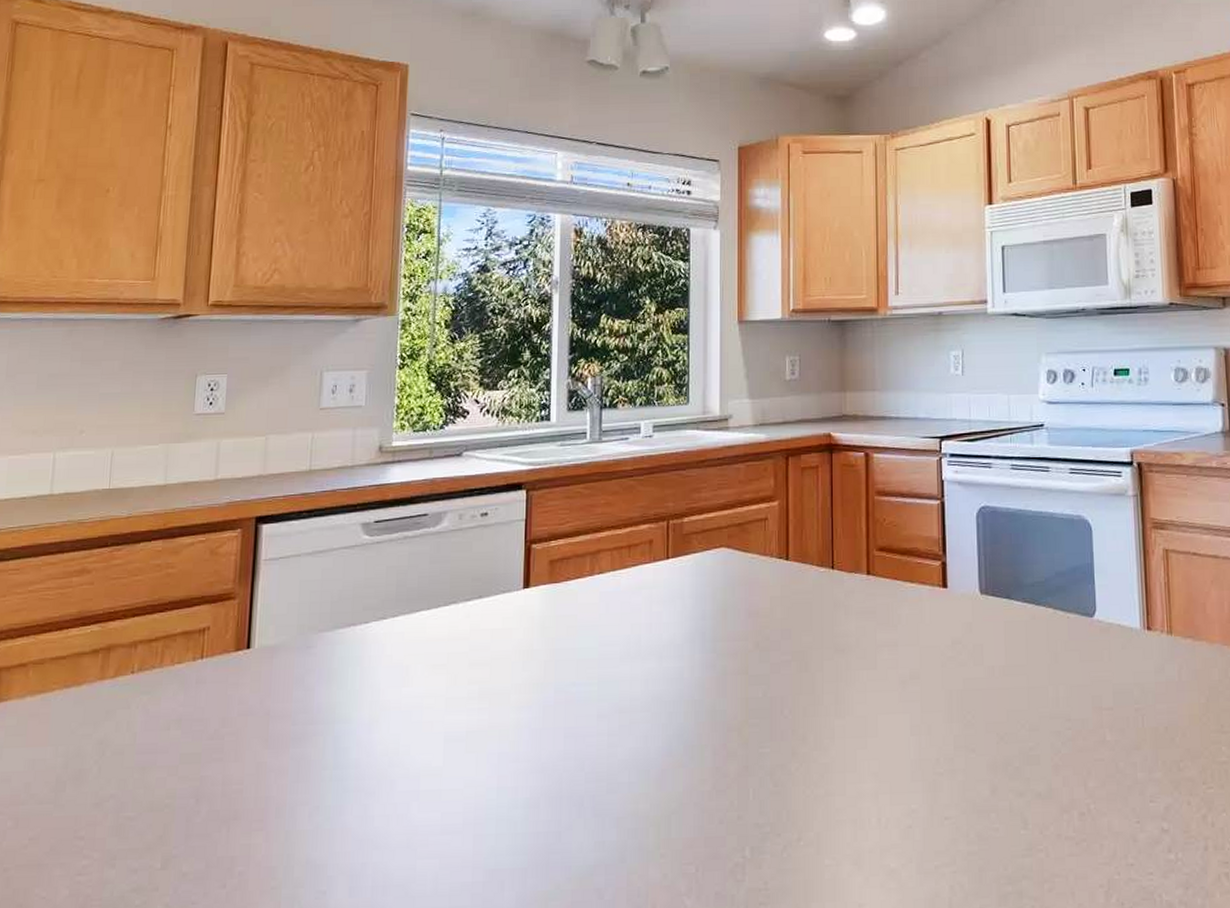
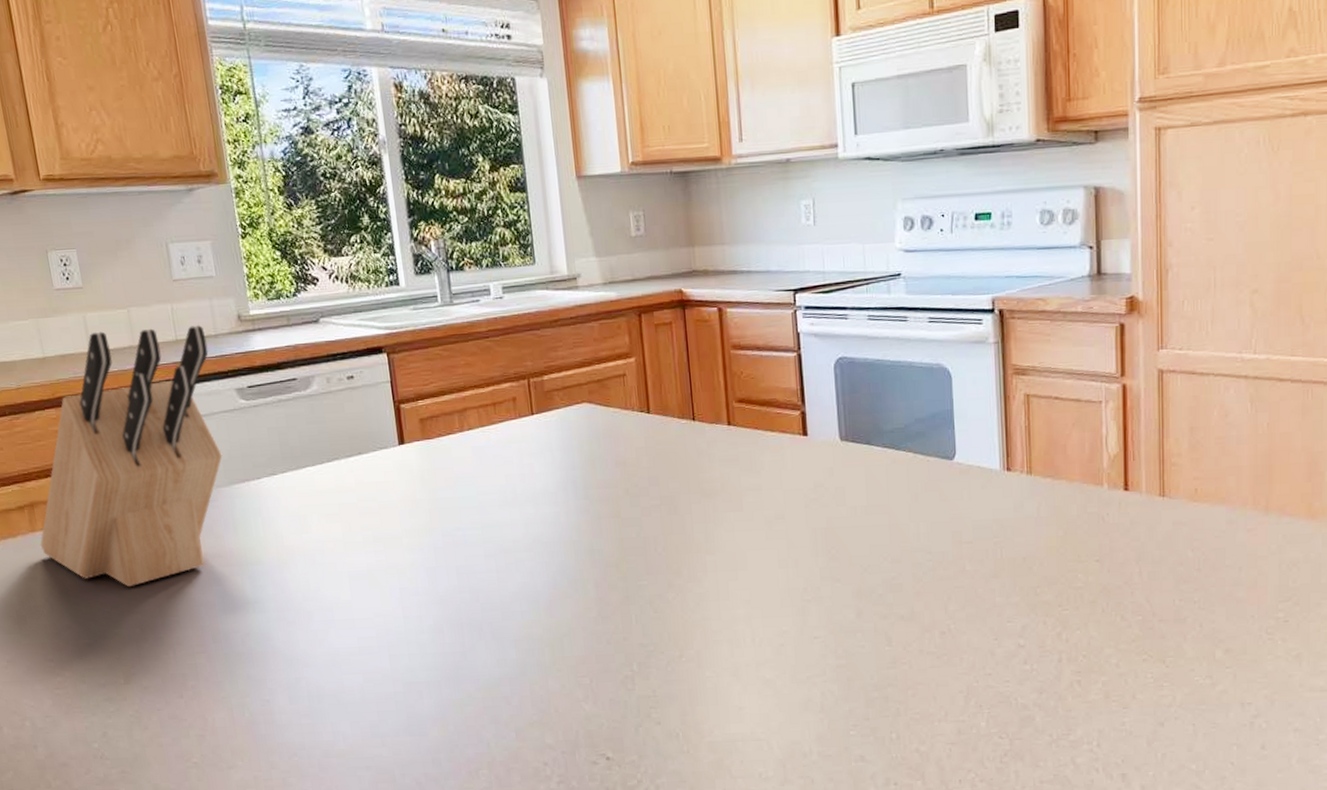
knife block: none [105,455,342,748] -> present [40,325,223,588]

